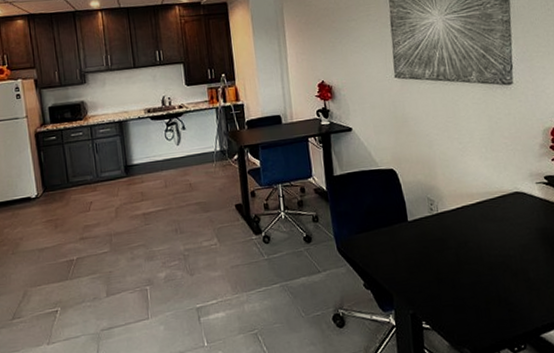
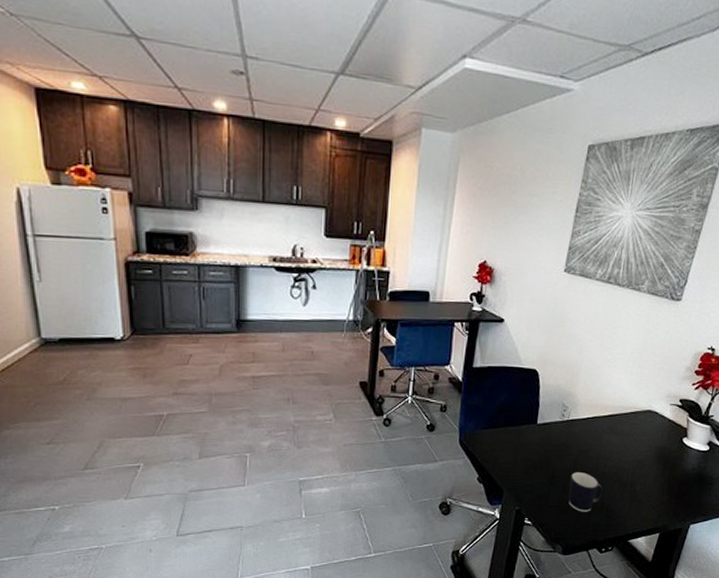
mug: none [457,264,496,309] -> present [568,471,603,512]

